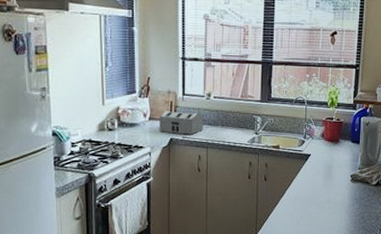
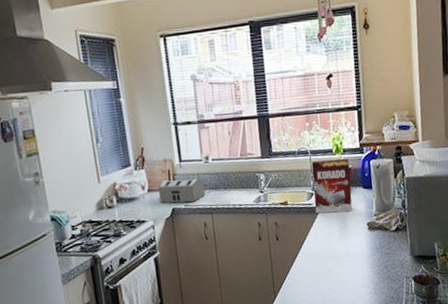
cereal box: none [304,110,342,162] -> present [311,158,352,214]

